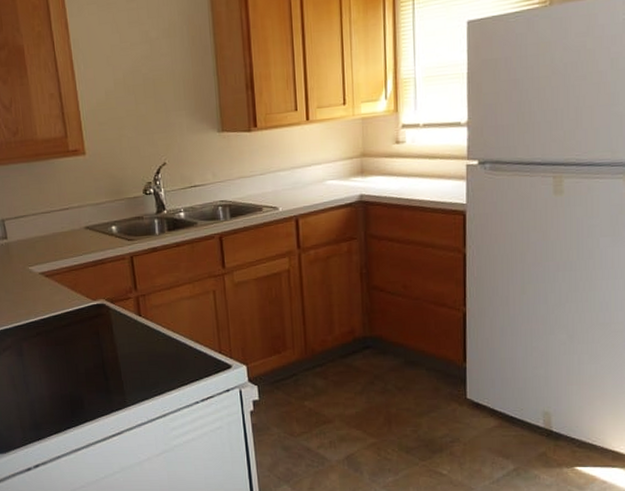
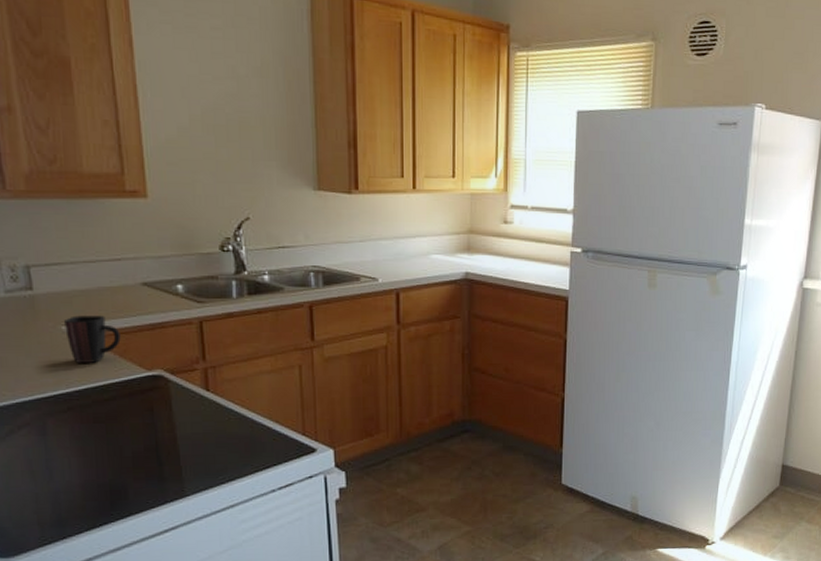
mug: none [31,256,72,297] -> present [64,315,121,363]

